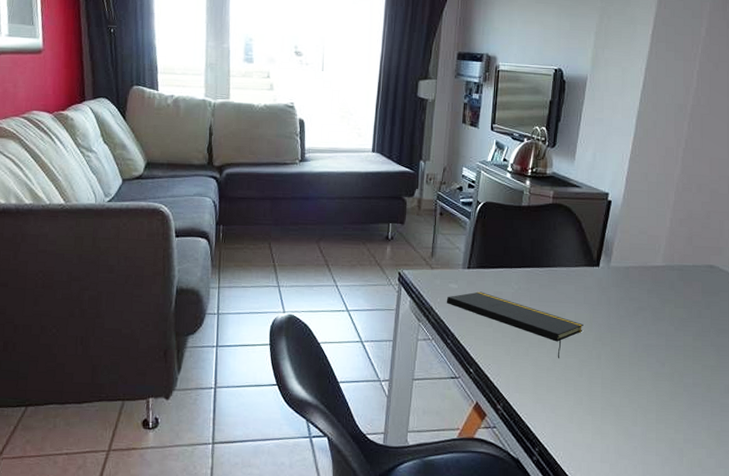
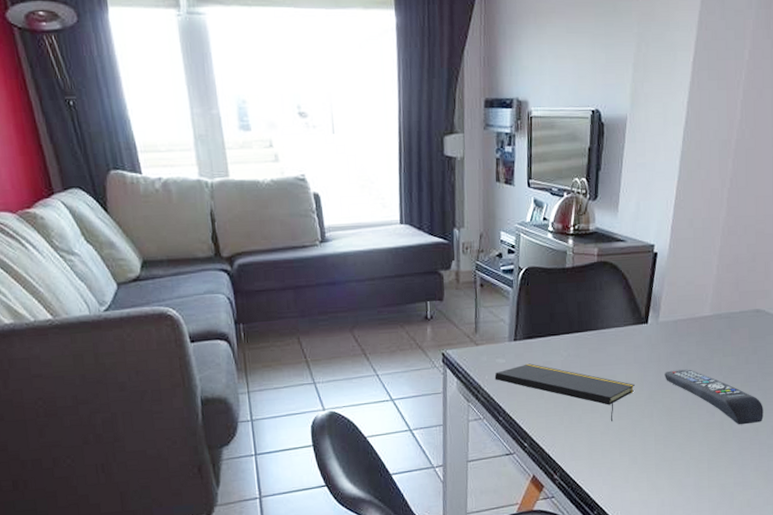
remote control: none [614,315,716,380] -> present [664,369,763,425]

